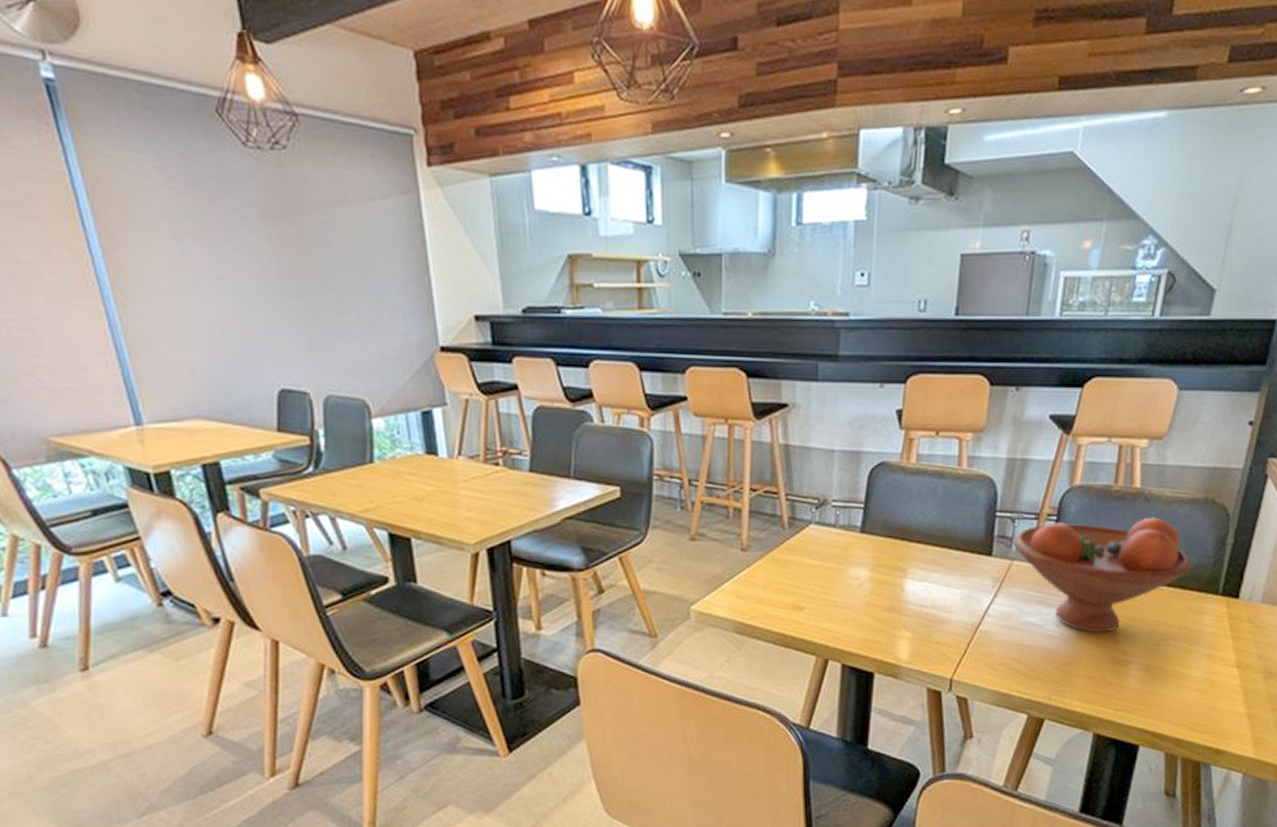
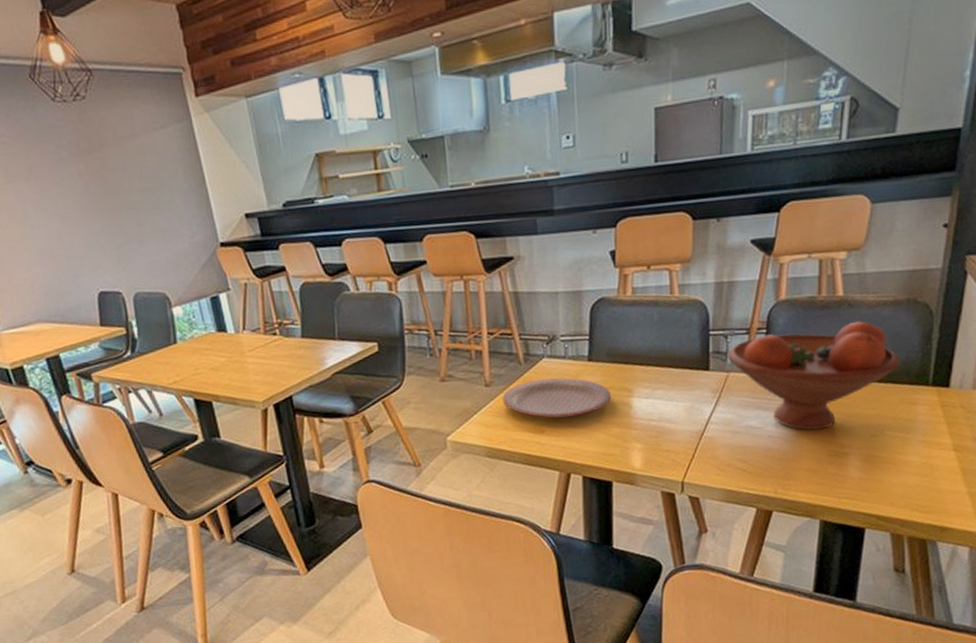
plate: none [760,548,882,594] -> present [502,377,611,418]

